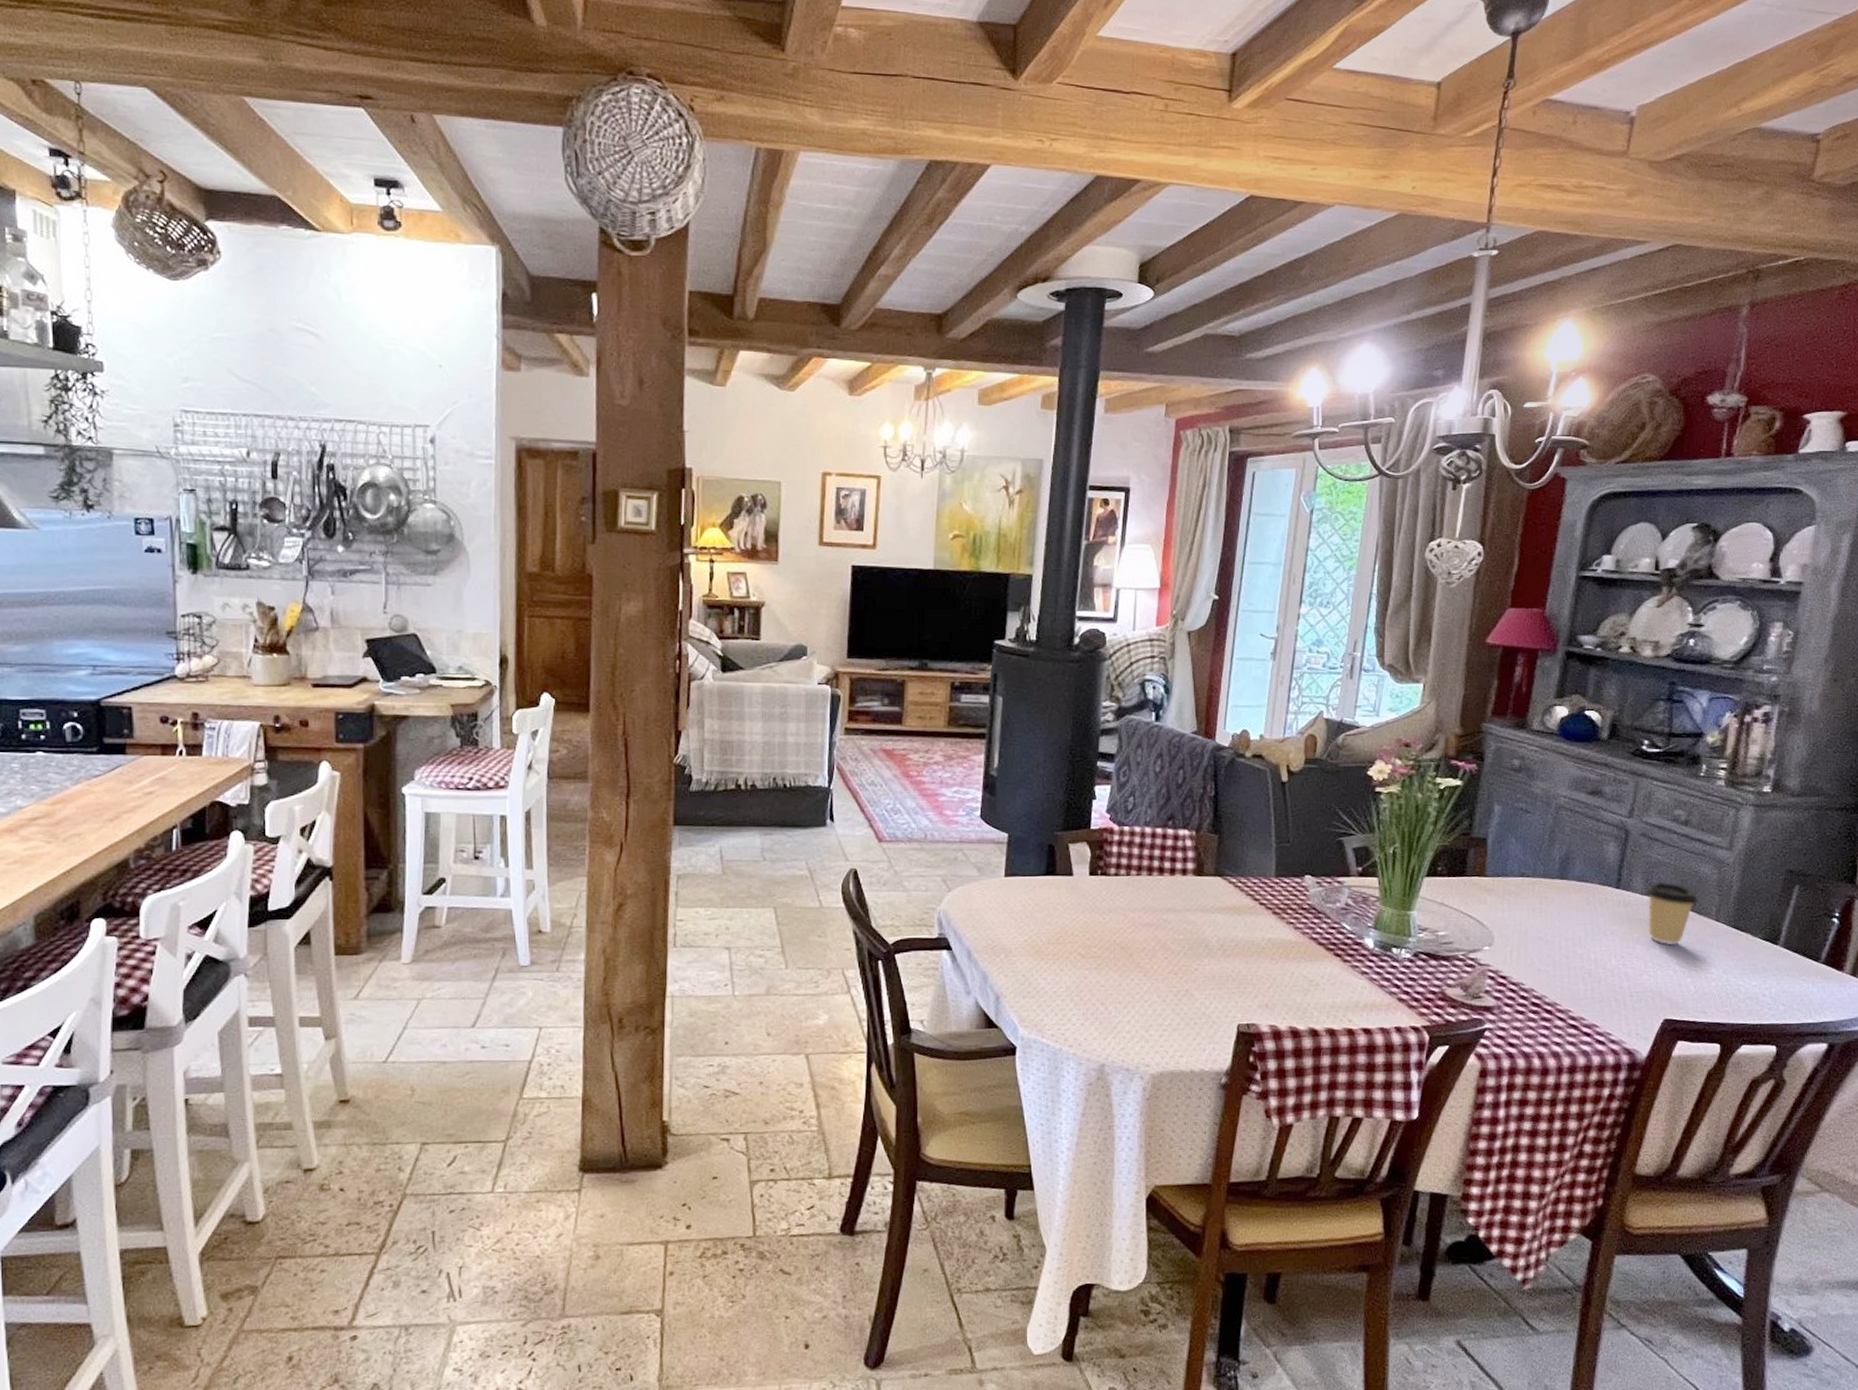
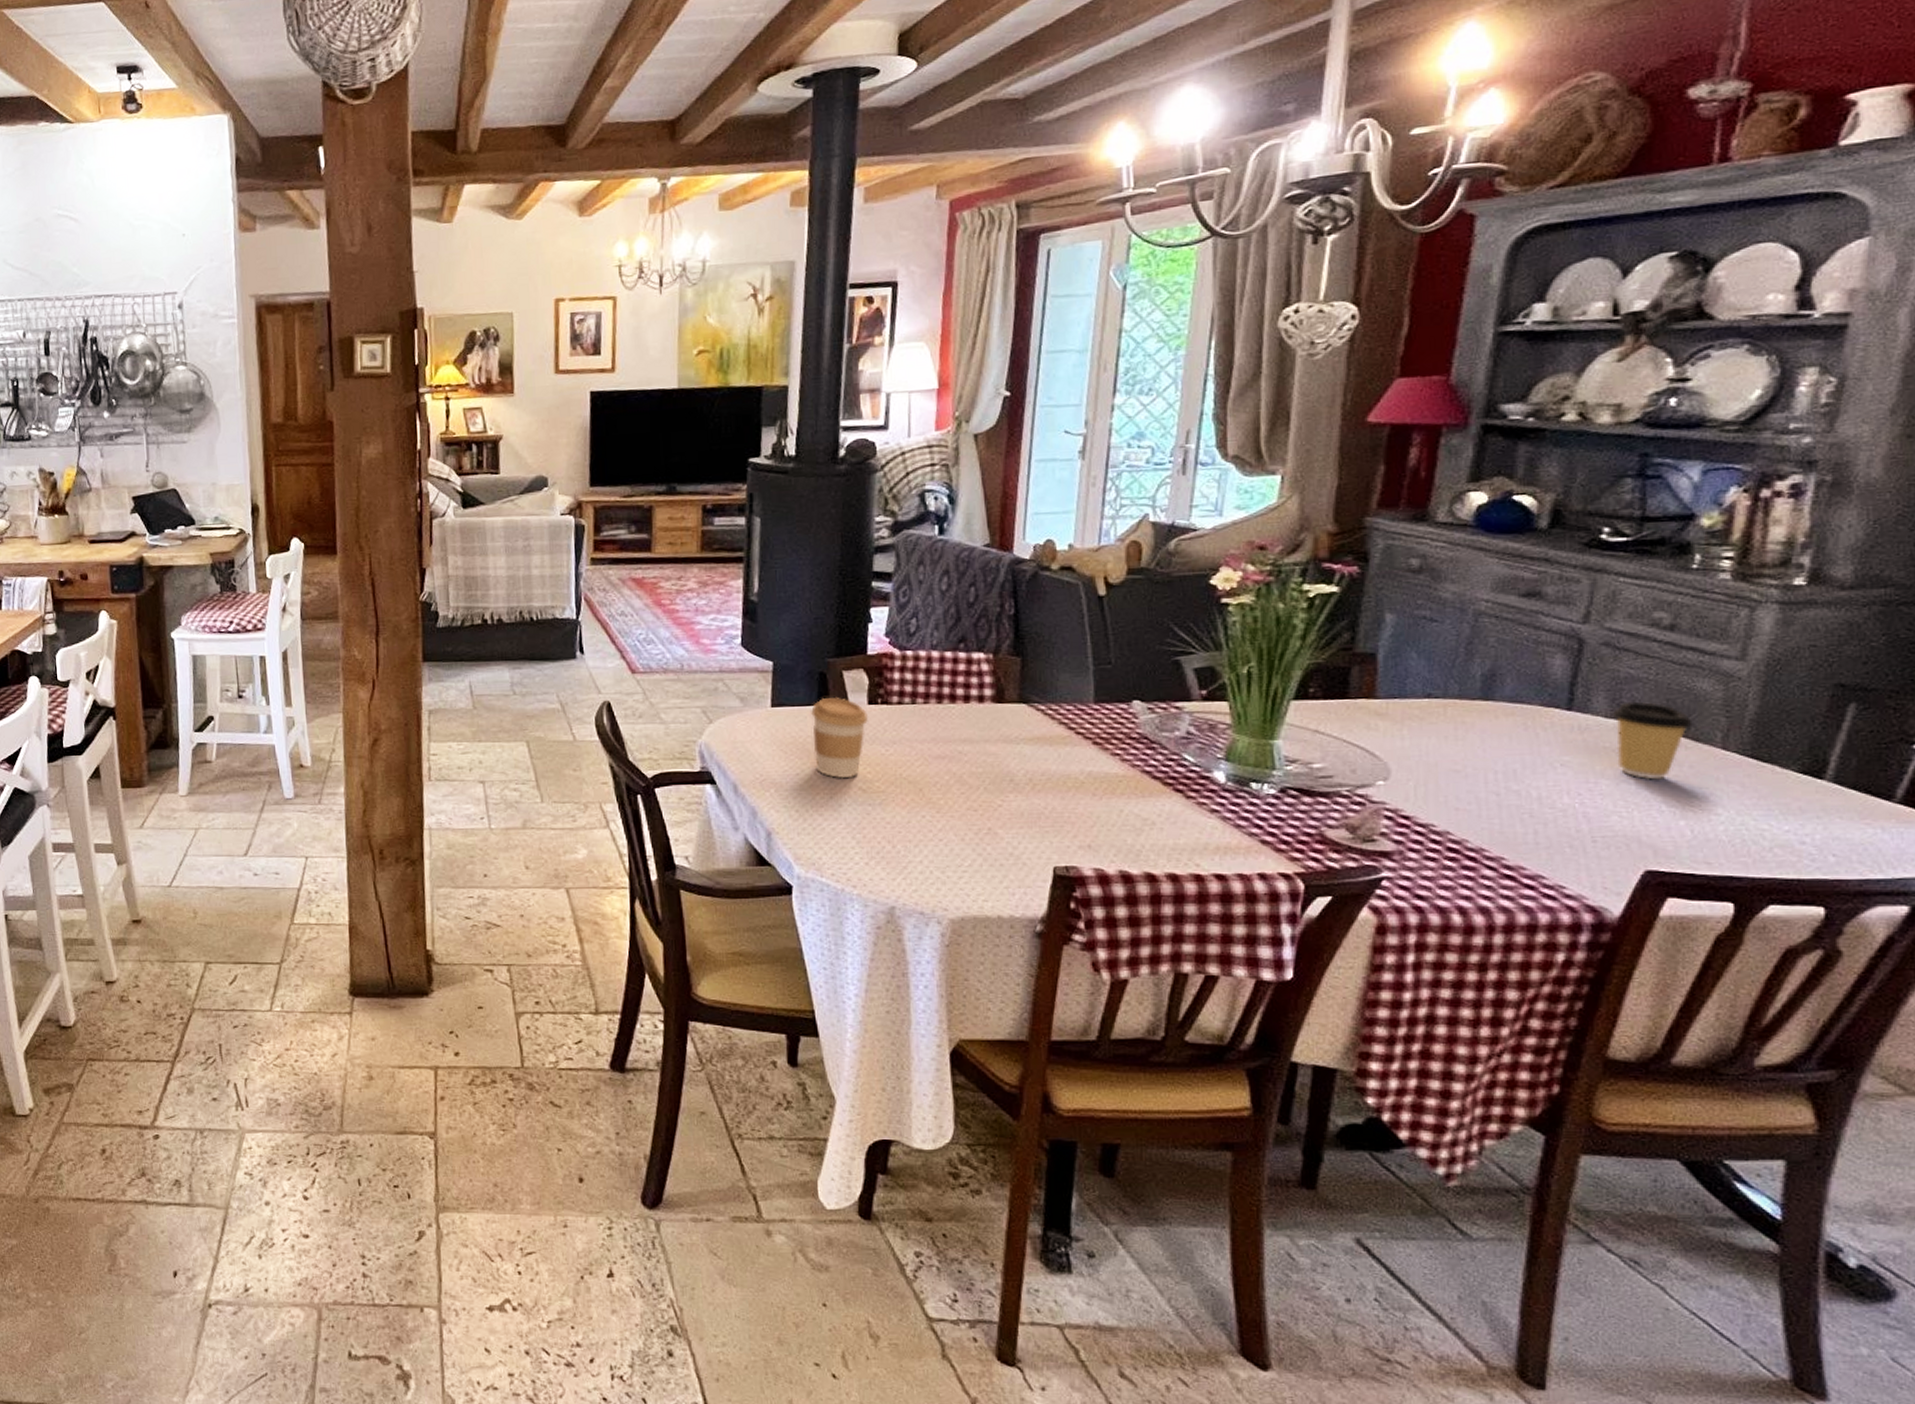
coffee cup: none [1040,867,1090,945] -> present [811,696,869,779]

